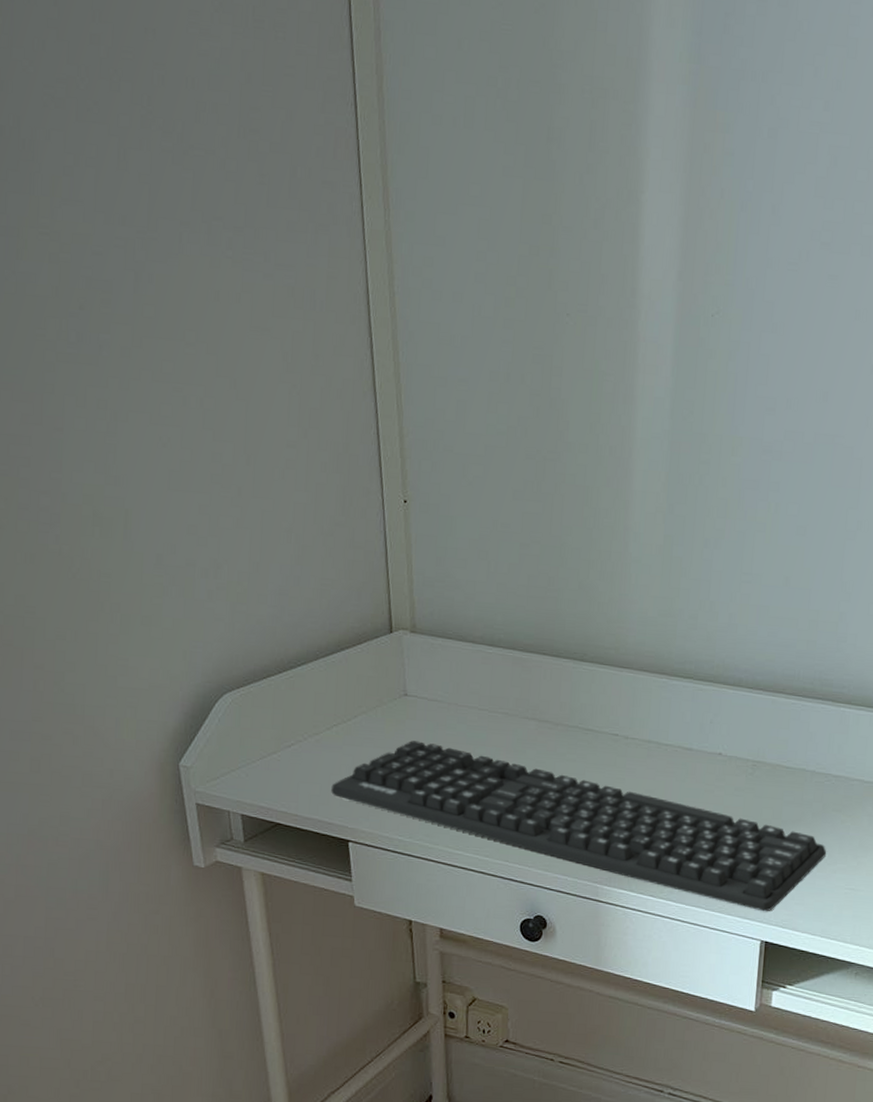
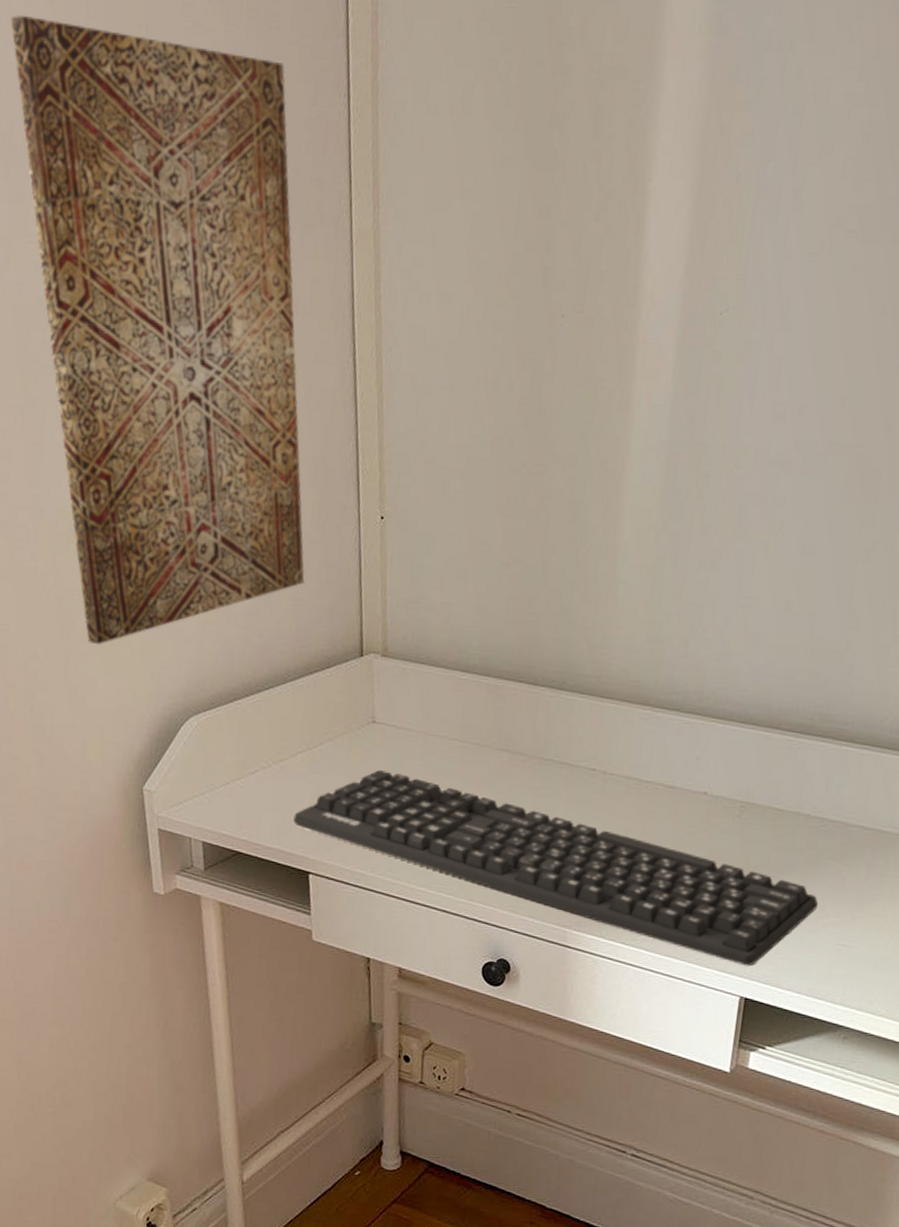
wall art: none [14,13,332,626] -> present [10,14,305,645]

